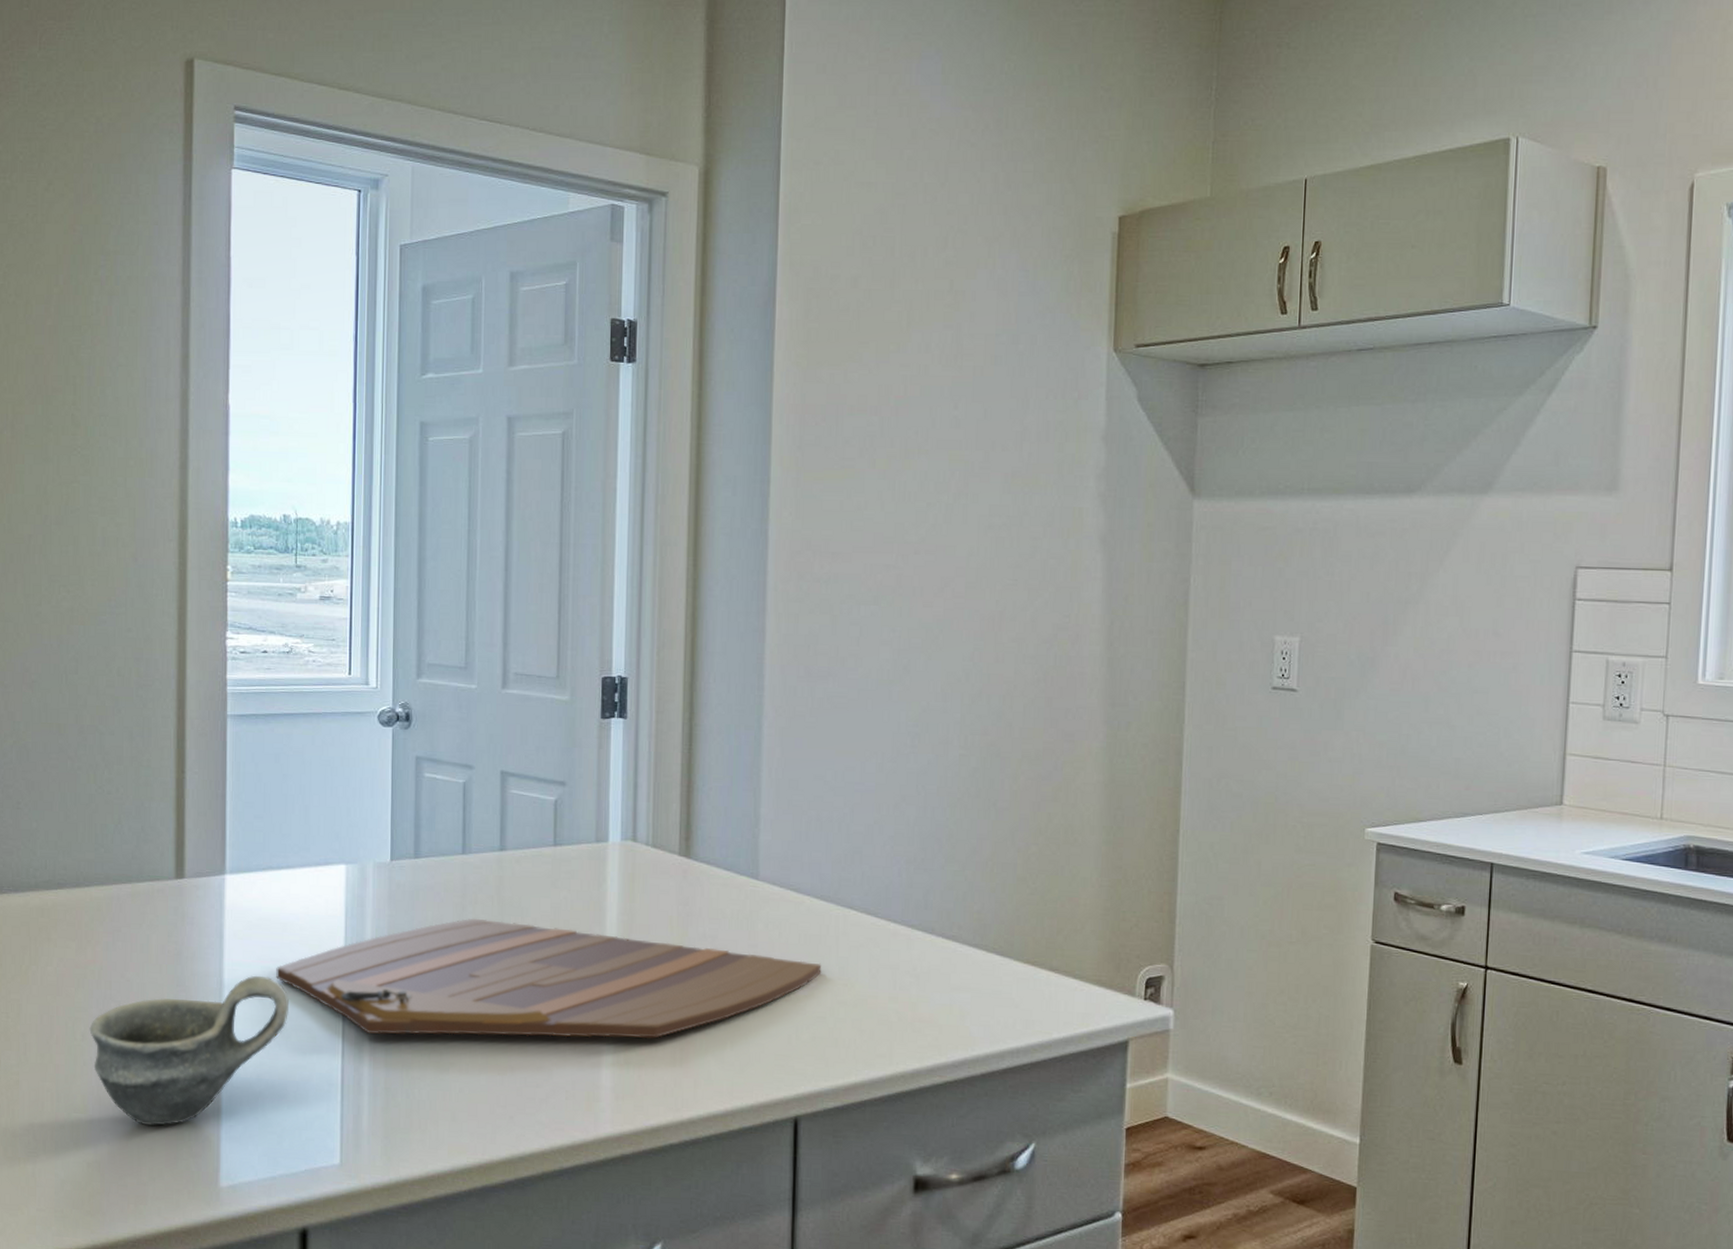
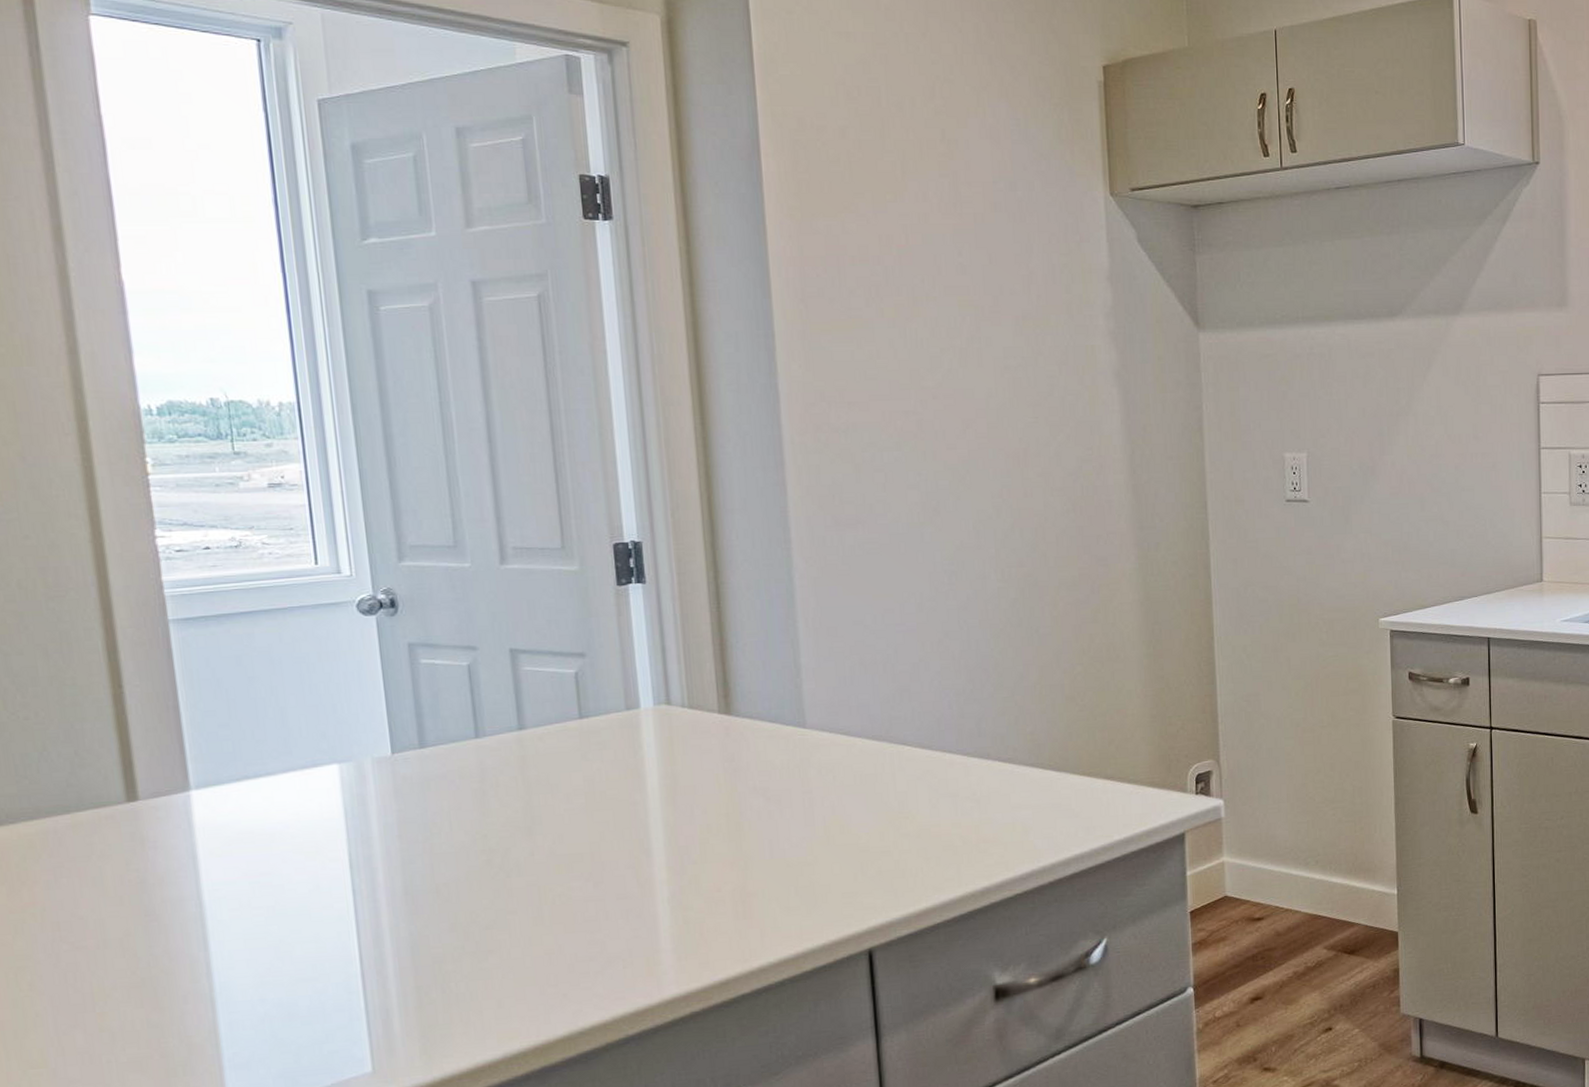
cup: present [89,975,289,1125] -> none [38,892,289,1069]
cutting board: present [276,918,822,1039] -> none [268,799,881,935]

